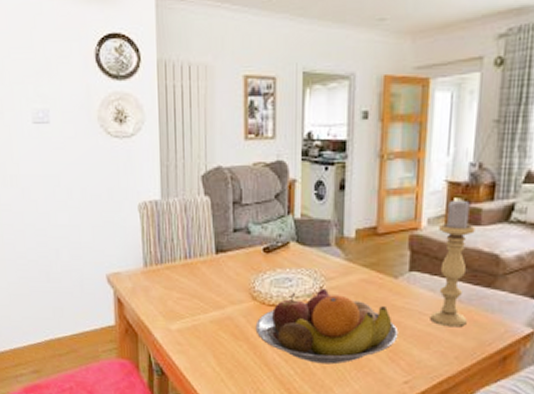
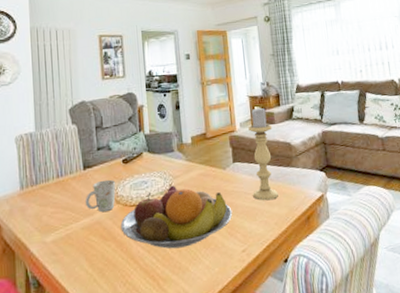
mug: none [215,269,254,307] -> present [85,179,116,212]

